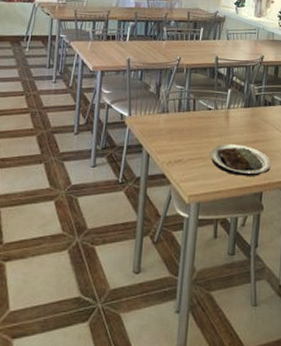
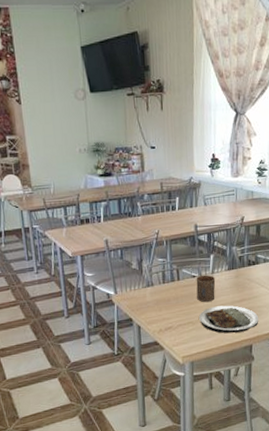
cup: none [211,109,231,139] -> present [196,275,216,303]

